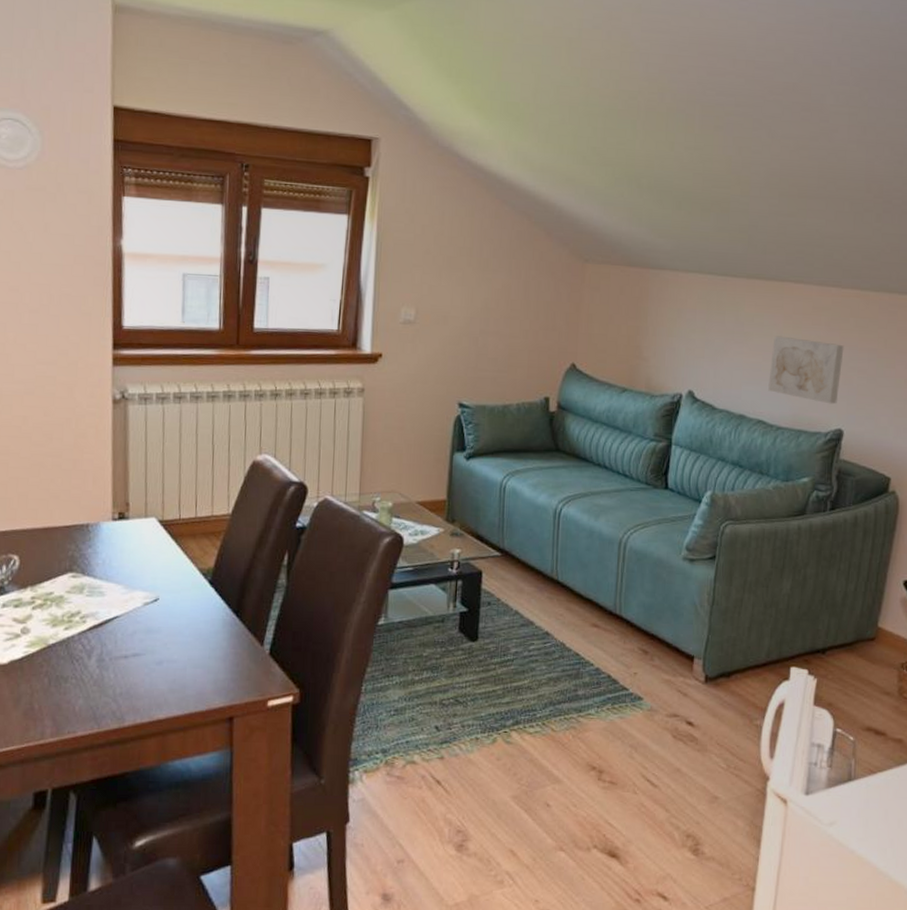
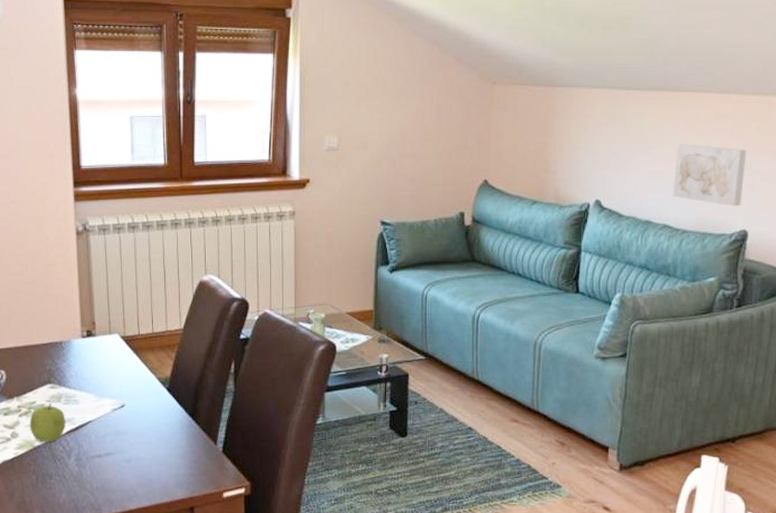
fruit: none [44,594,88,640] -> present [29,403,65,443]

